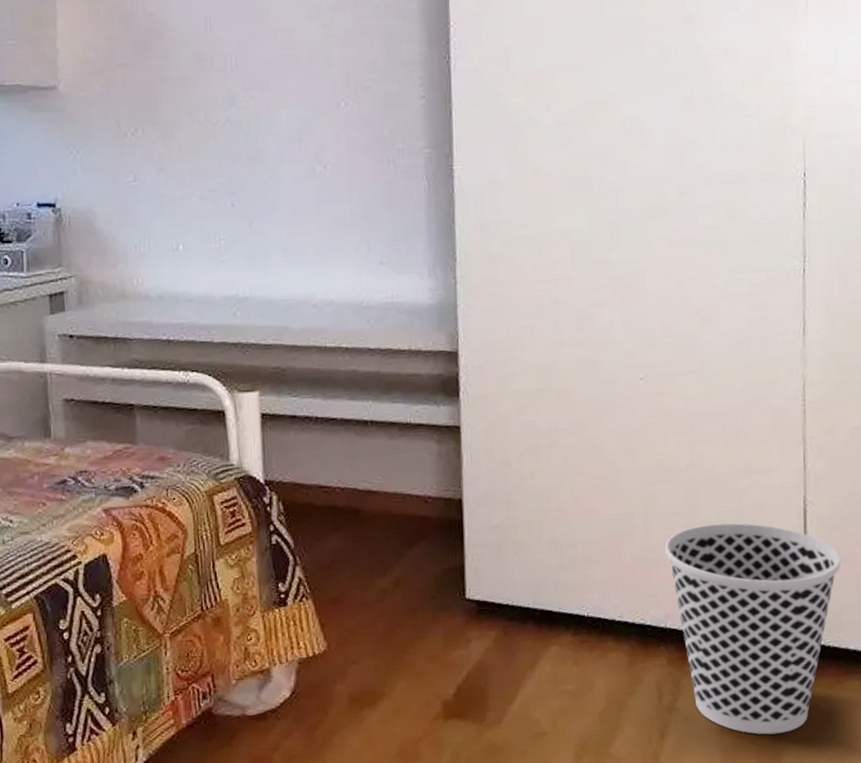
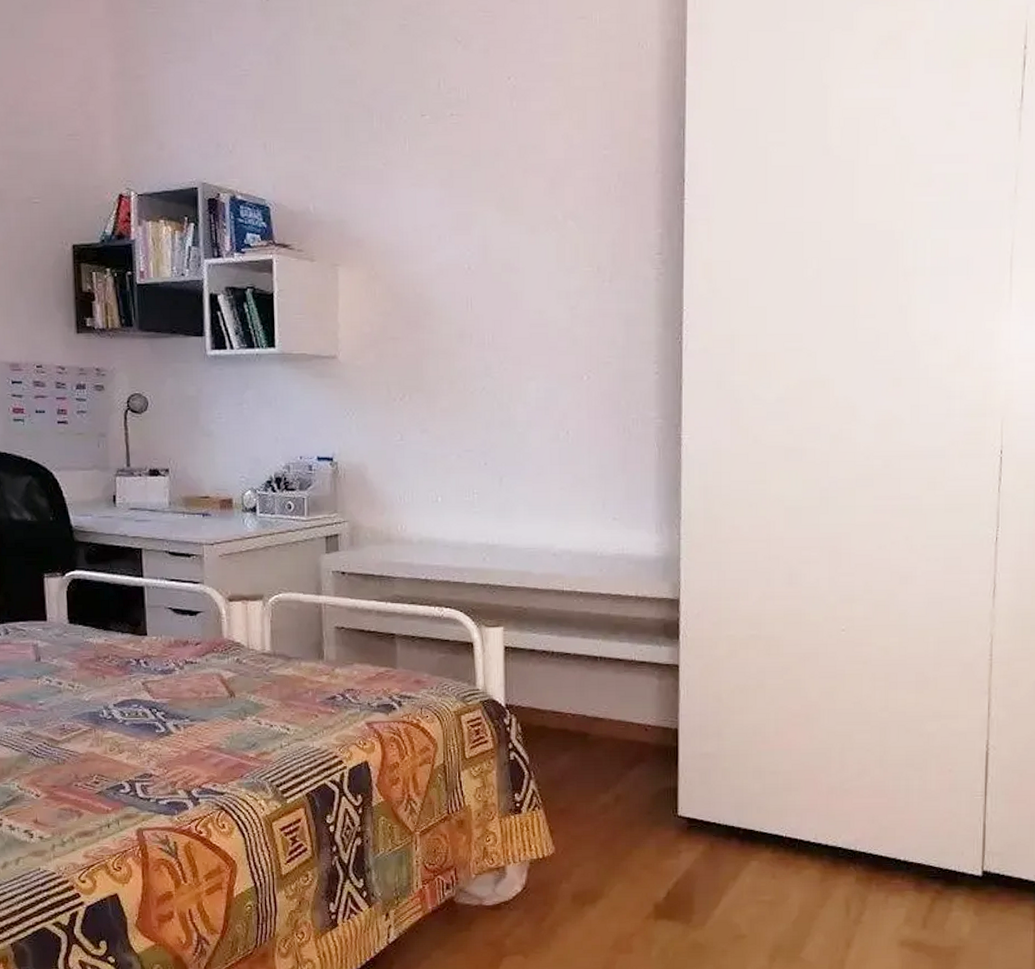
wastebasket: present [665,523,841,735] -> none [858,761,1018,950]

